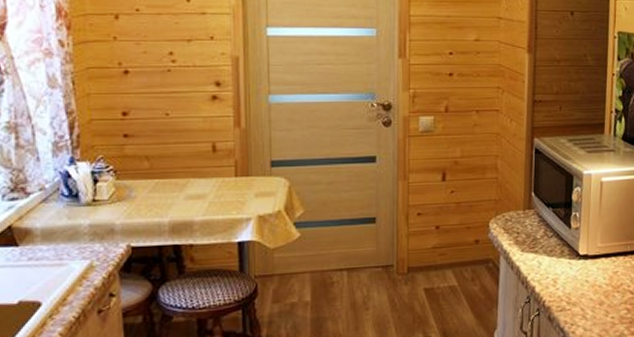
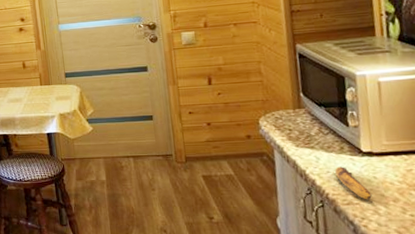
banana: none [554,271,582,305] -> present [335,166,372,200]

